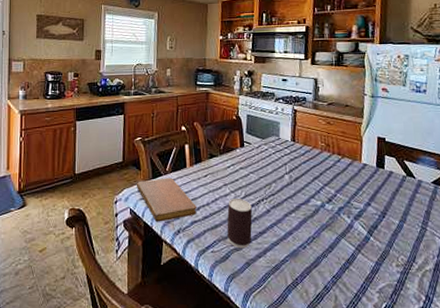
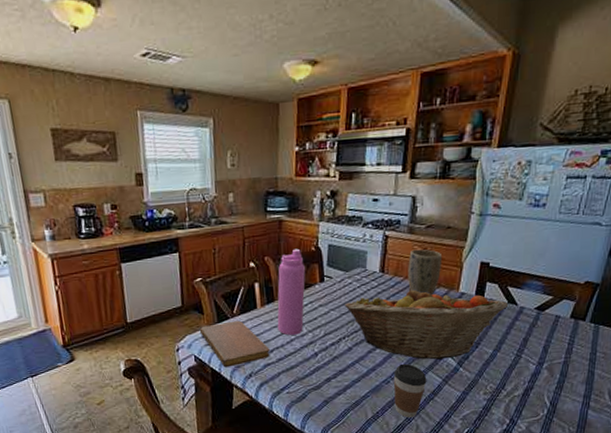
water bottle: none [203,117,229,194] -> present [277,248,306,335]
beverage can: present [227,199,252,249] -> none [303,338,332,388]
fruit basket: none [262,156,407,227] -> present [344,287,508,360]
coffee cup: none [310,229,341,287] -> present [394,363,427,418]
plant pot: none [315,122,345,165] -> present [408,249,443,296]

